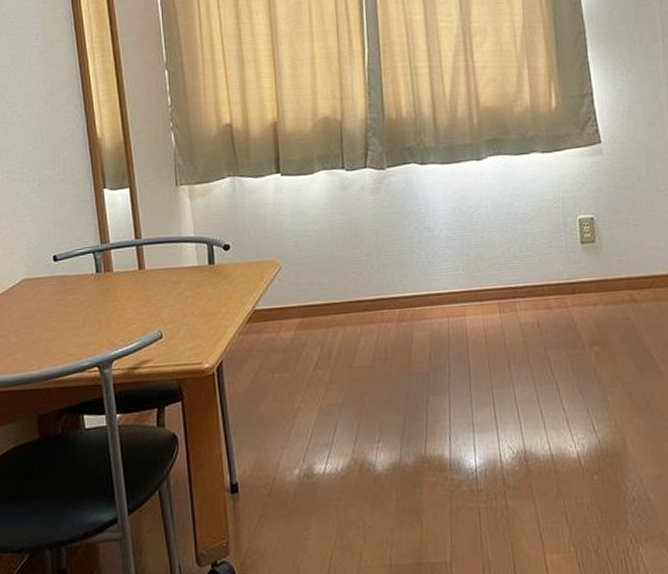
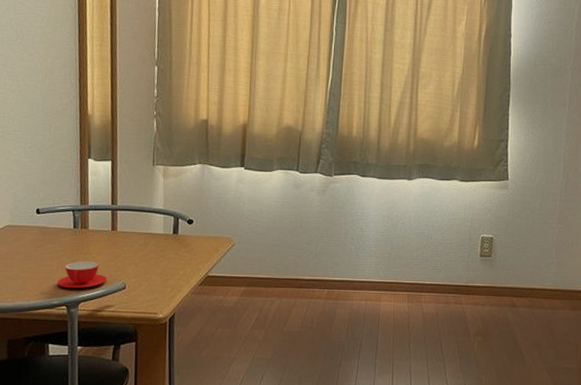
teacup: none [84,309,141,345] -> present [56,260,108,289]

